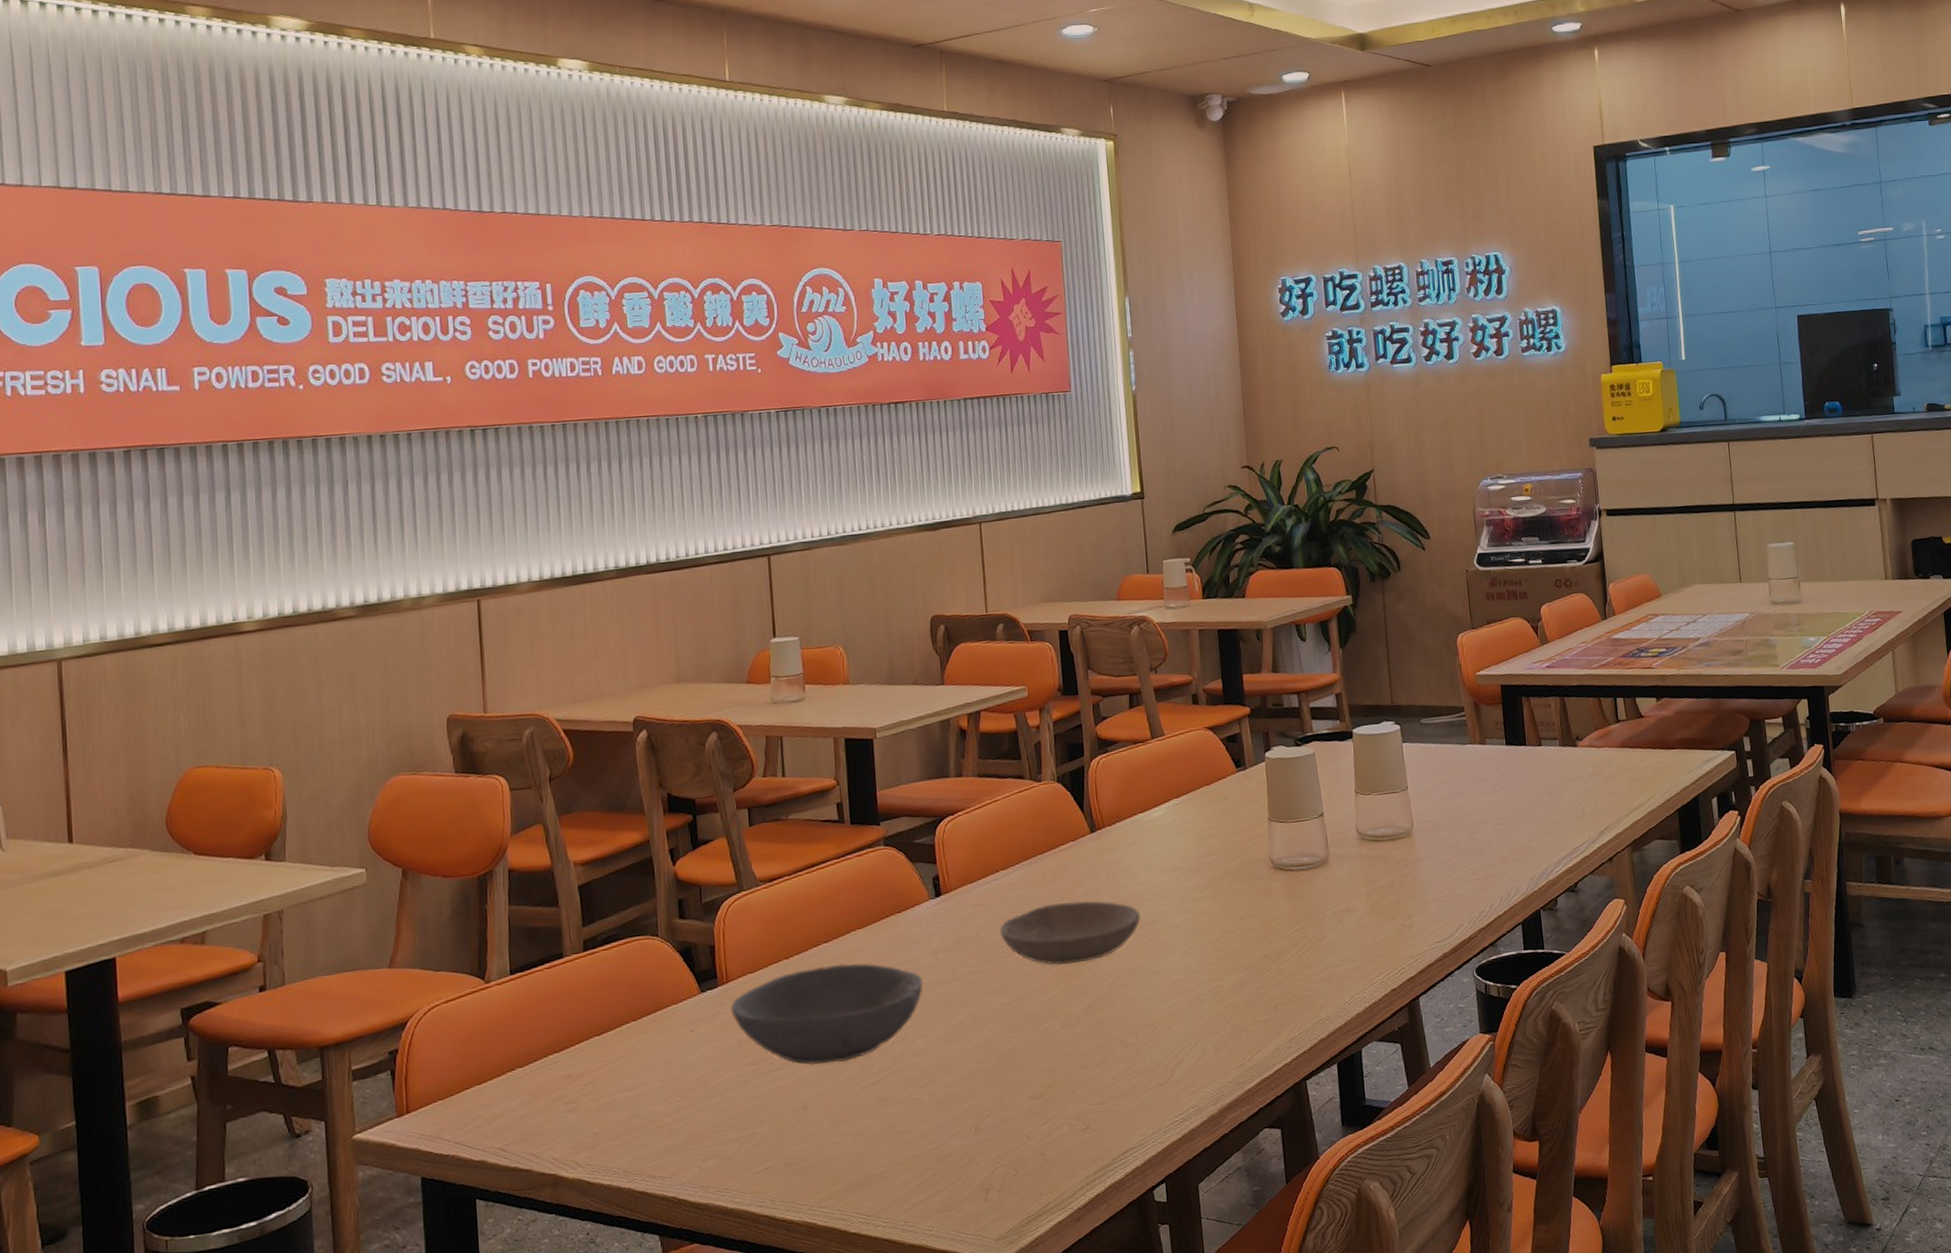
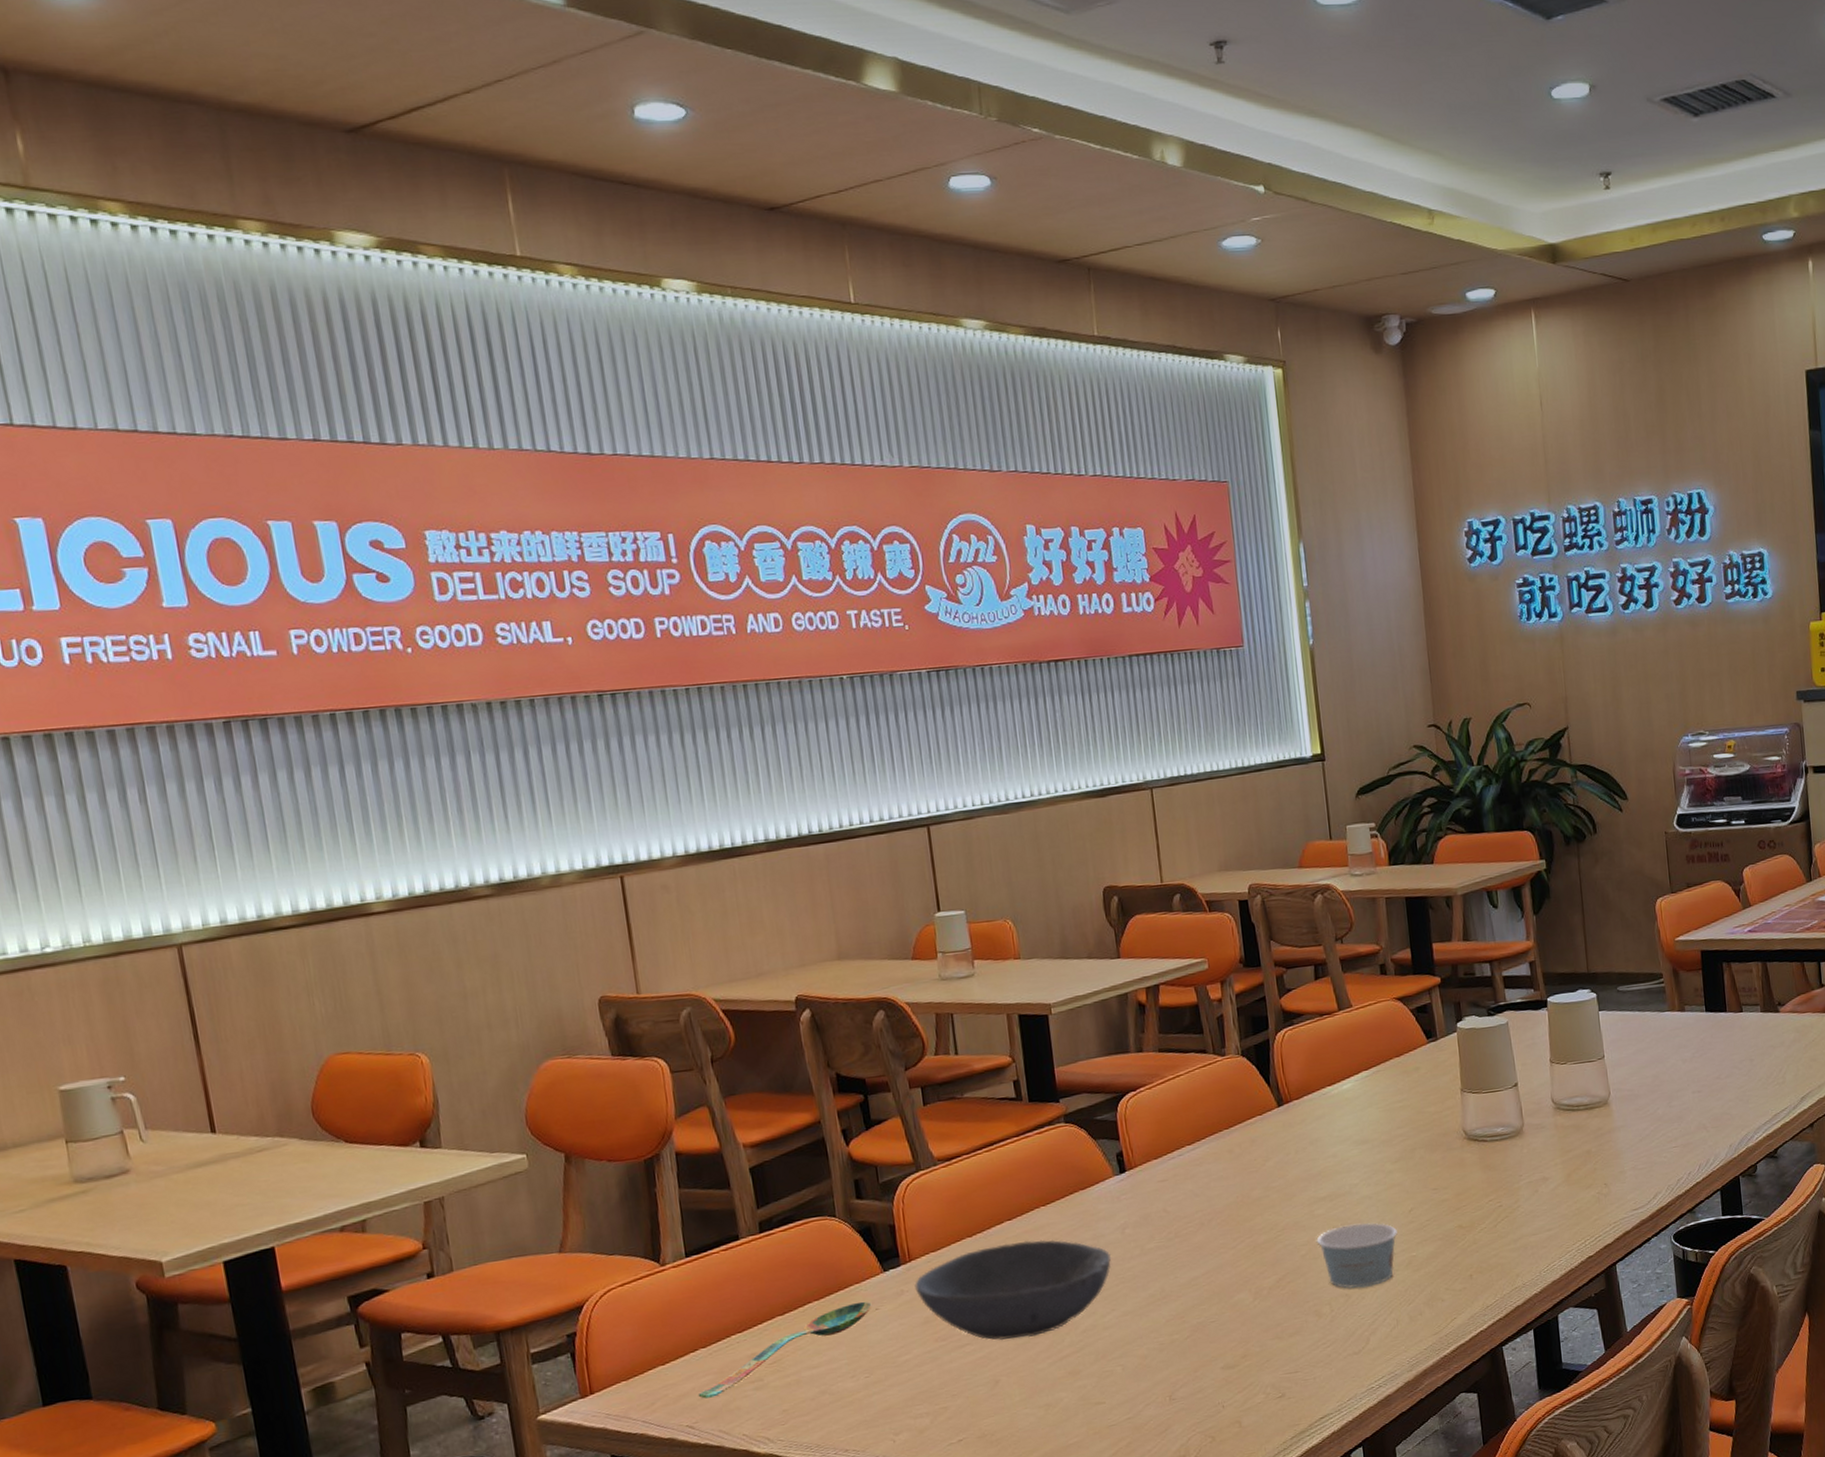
spoon: none [511,1023,688,1120] -> present [698,1301,872,1399]
bowl: present [1000,901,1141,965] -> none [1187,1174,1331,1239]
paper cup: none [1125,950,1204,1018] -> present [1316,1222,1398,1289]

